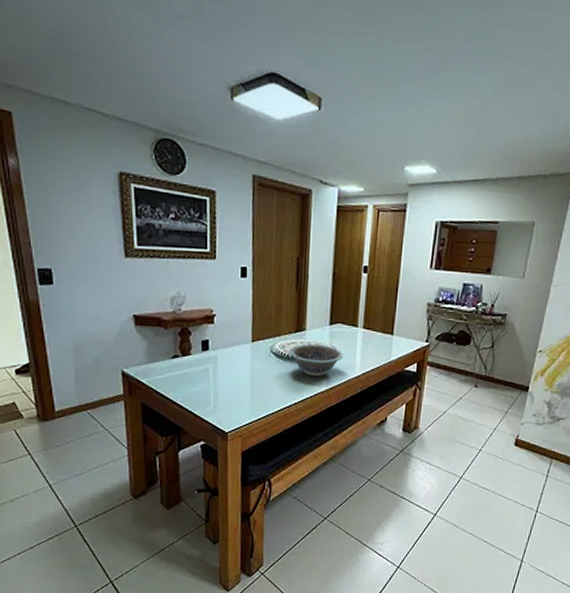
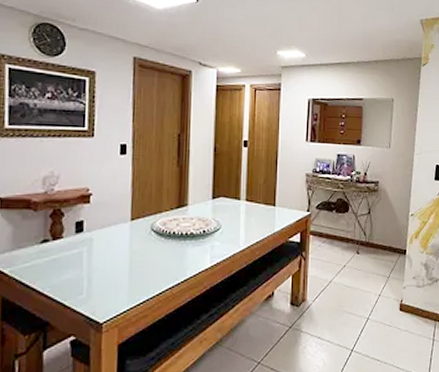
decorative bowl: present [288,343,344,376] -> none [170,219,227,253]

